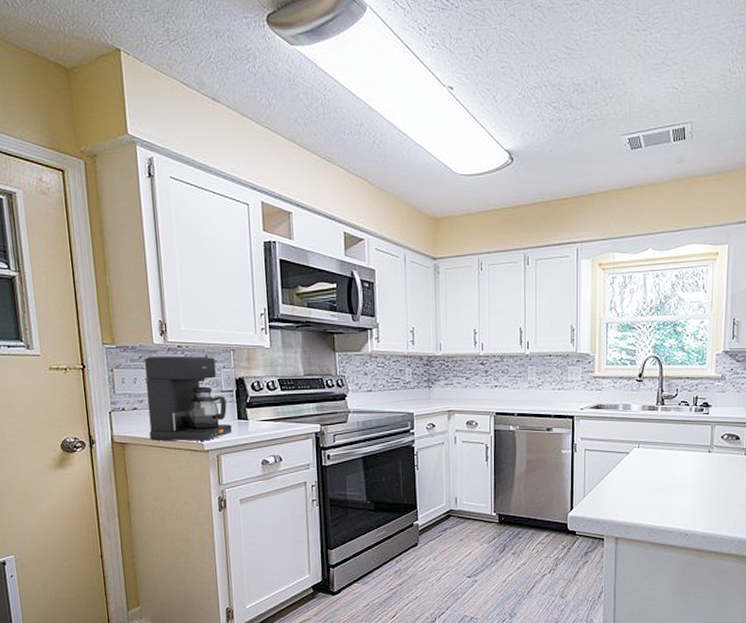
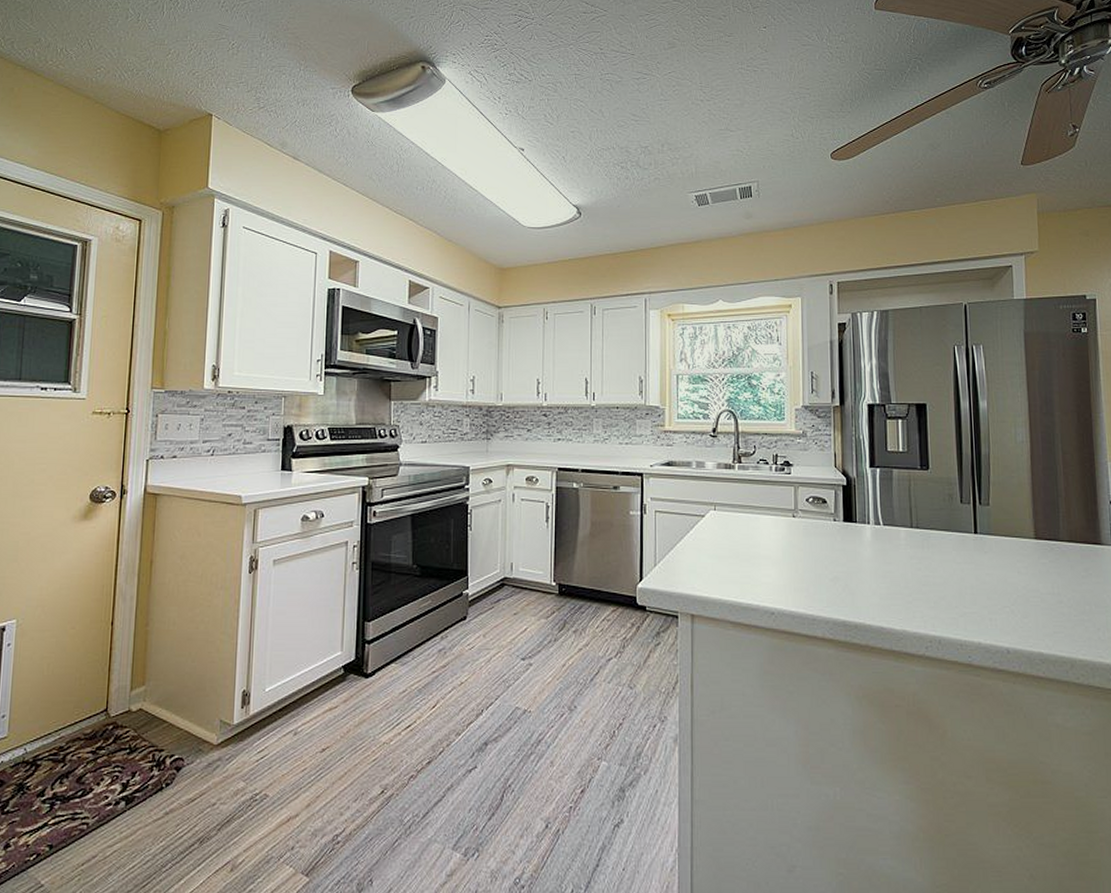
coffee maker: present [144,355,232,441] -> none [185,401,274,493]

